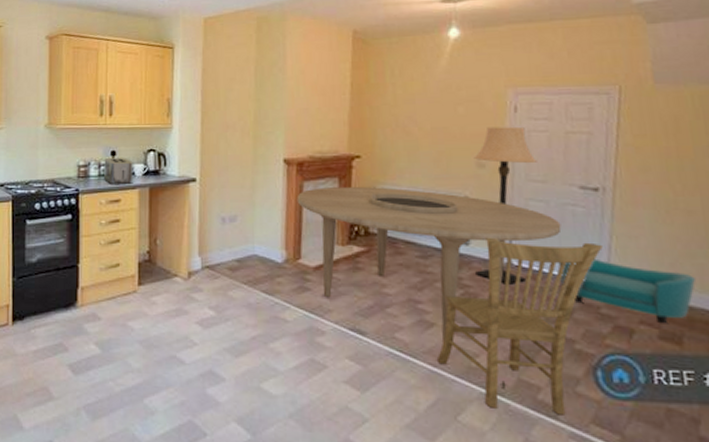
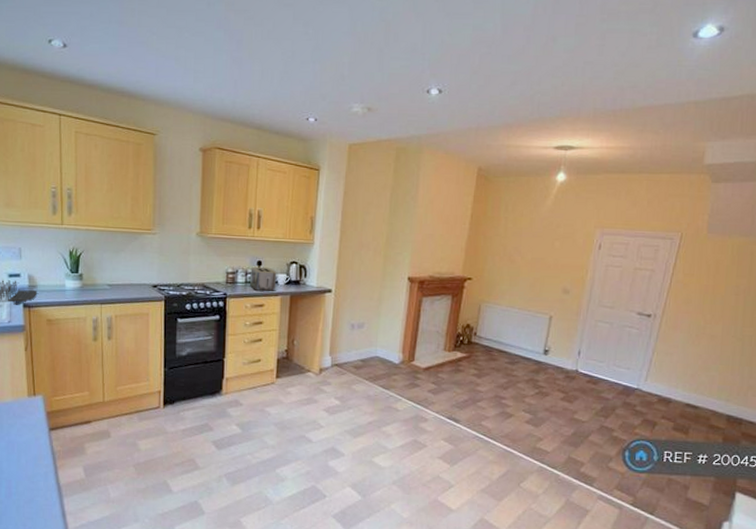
dining table: present [297,187,562,342] -> none [415,303,619,429]
dining chair: present [436,237,603,416] -> none [510,349,646,483]
lamp: present [473,126,537,285] -> none [549,260,609,387]
dog bed: present [558,258,695,323] -> none [611,369,706,418]

